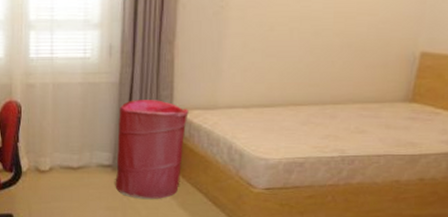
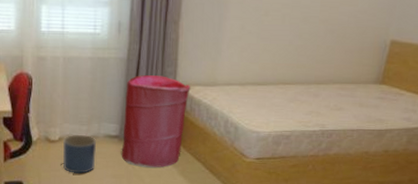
planter: none [54,164,88,207] -> present [63,134,96,174]

